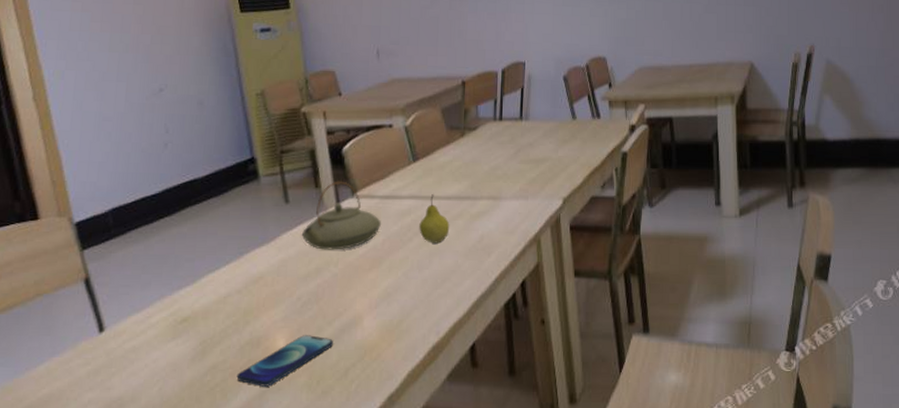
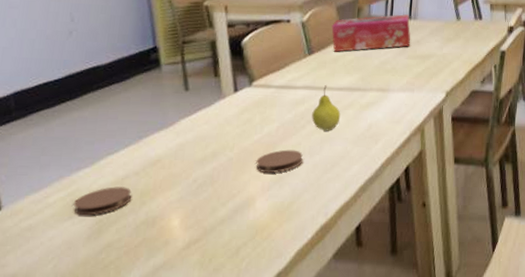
coaster: none [176,305,235,336] -> present [73,186,132,216]
smartphone: present [236,335,333,387] -> none [131,215,226,264]
teapot: present [301,181,382,250] -> none [199,71,277,136]
coaster: none [362,264,412,289] -> present [256,149,304,173]
tissue box: none [437,115,523,158] -> present [331,14,411,52]

